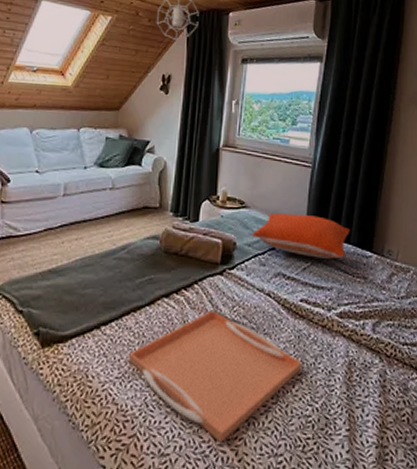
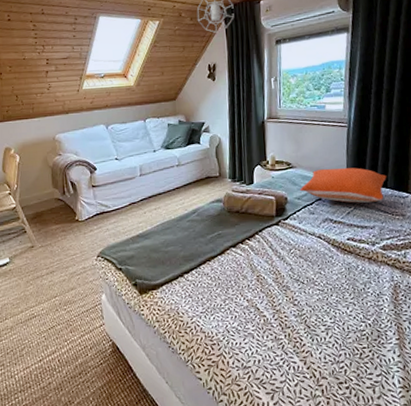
serving tray: present [128,310,302,442] -> none [208,254,354,355]

